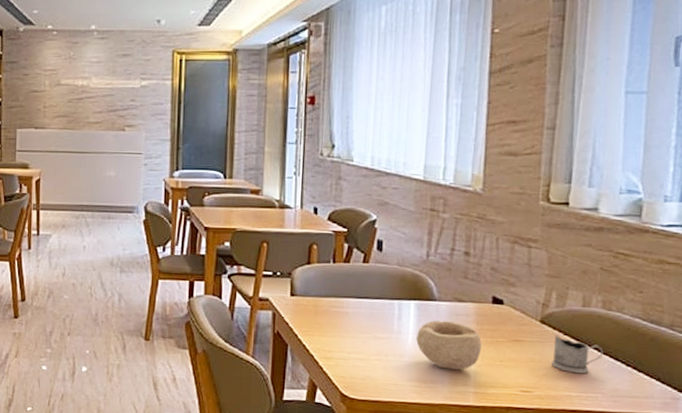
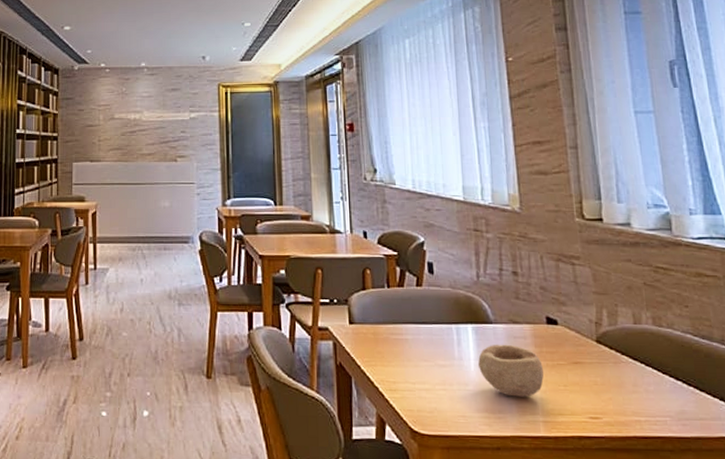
tea glass holder: present [551,335,603,374] -> none [612,355,663,396]

